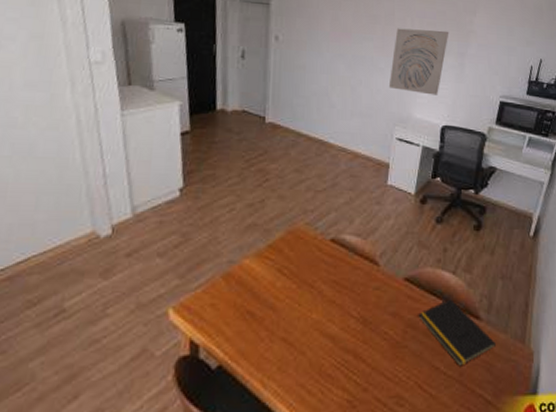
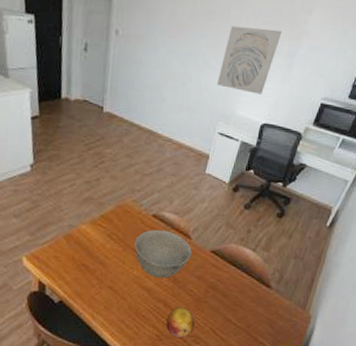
bowl: none [311,257,381,320] -> present [134,229,192,278]
fruit: none [359,356,395,402] -> present [166,306,195,339]
notepad: present [418,299,496,366] -> none [219,270,281,321]

